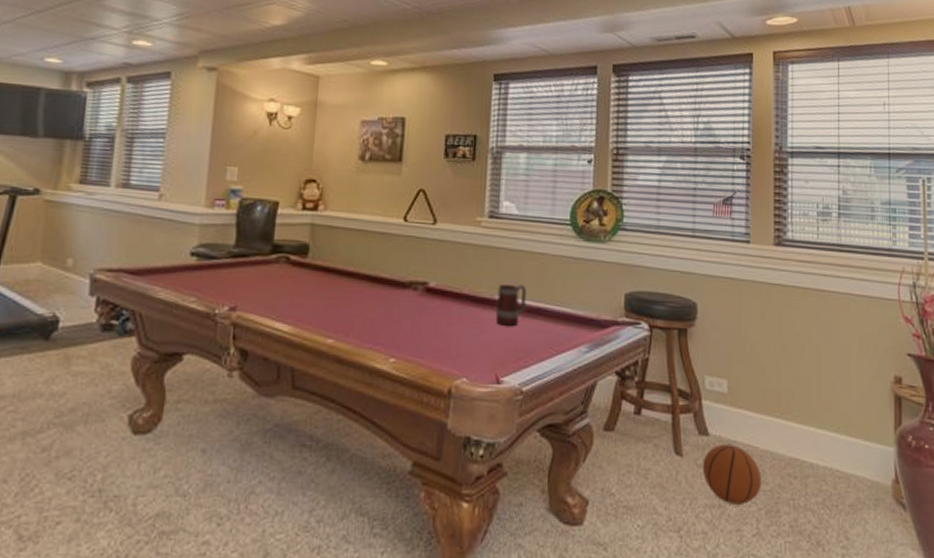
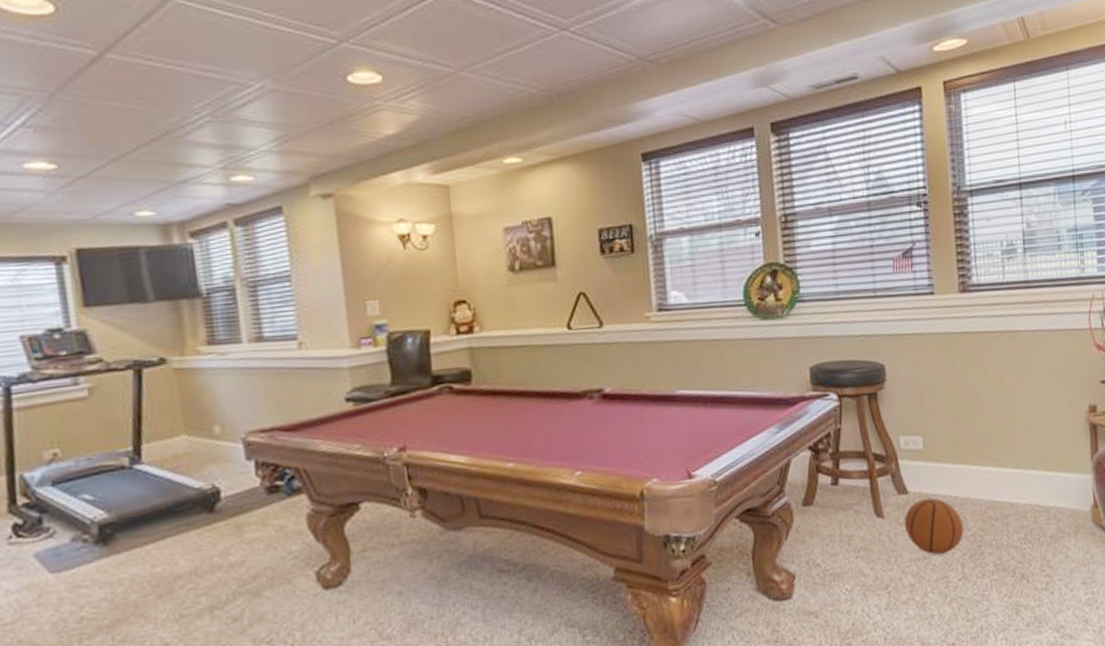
beer mug: present [495,284,526,326] -> none [677,374,709,420]

